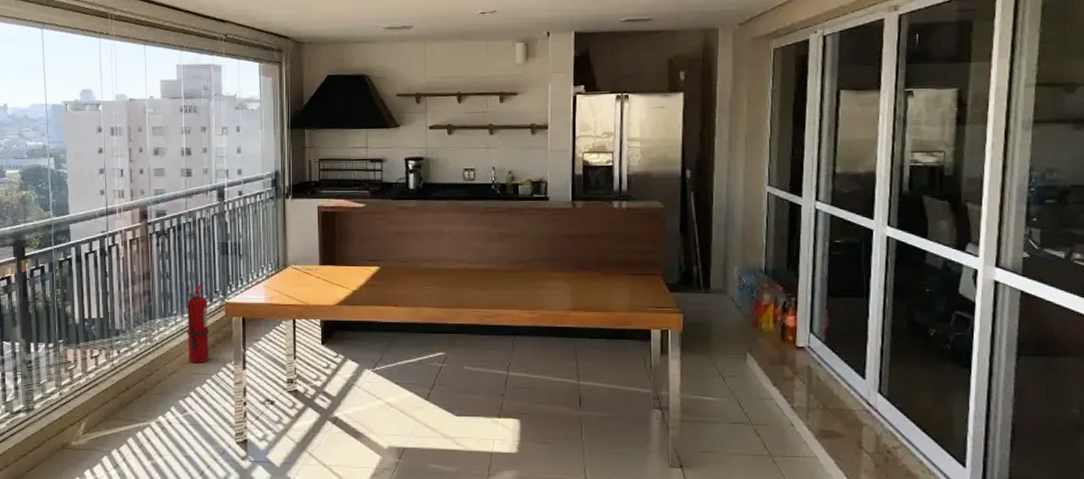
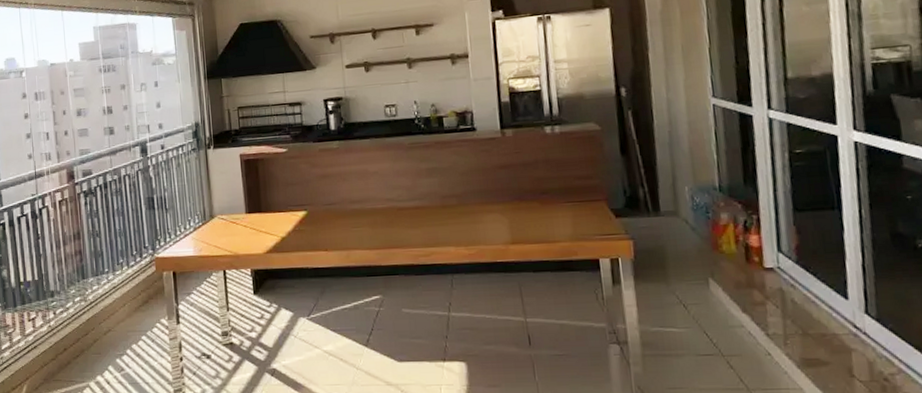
fire extinguisher: present [186,282,210,364] -> none [115,238,143,321]

